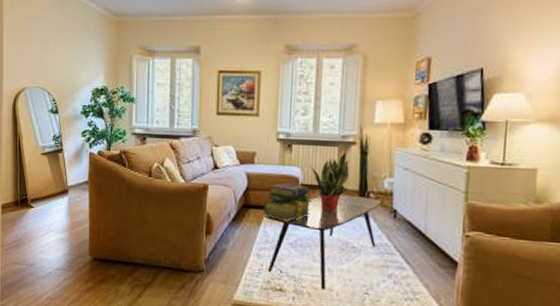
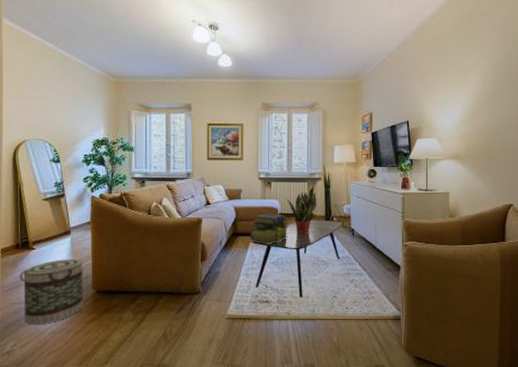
basket: none [19,220,81,289] -> present [20,259,84,325]

